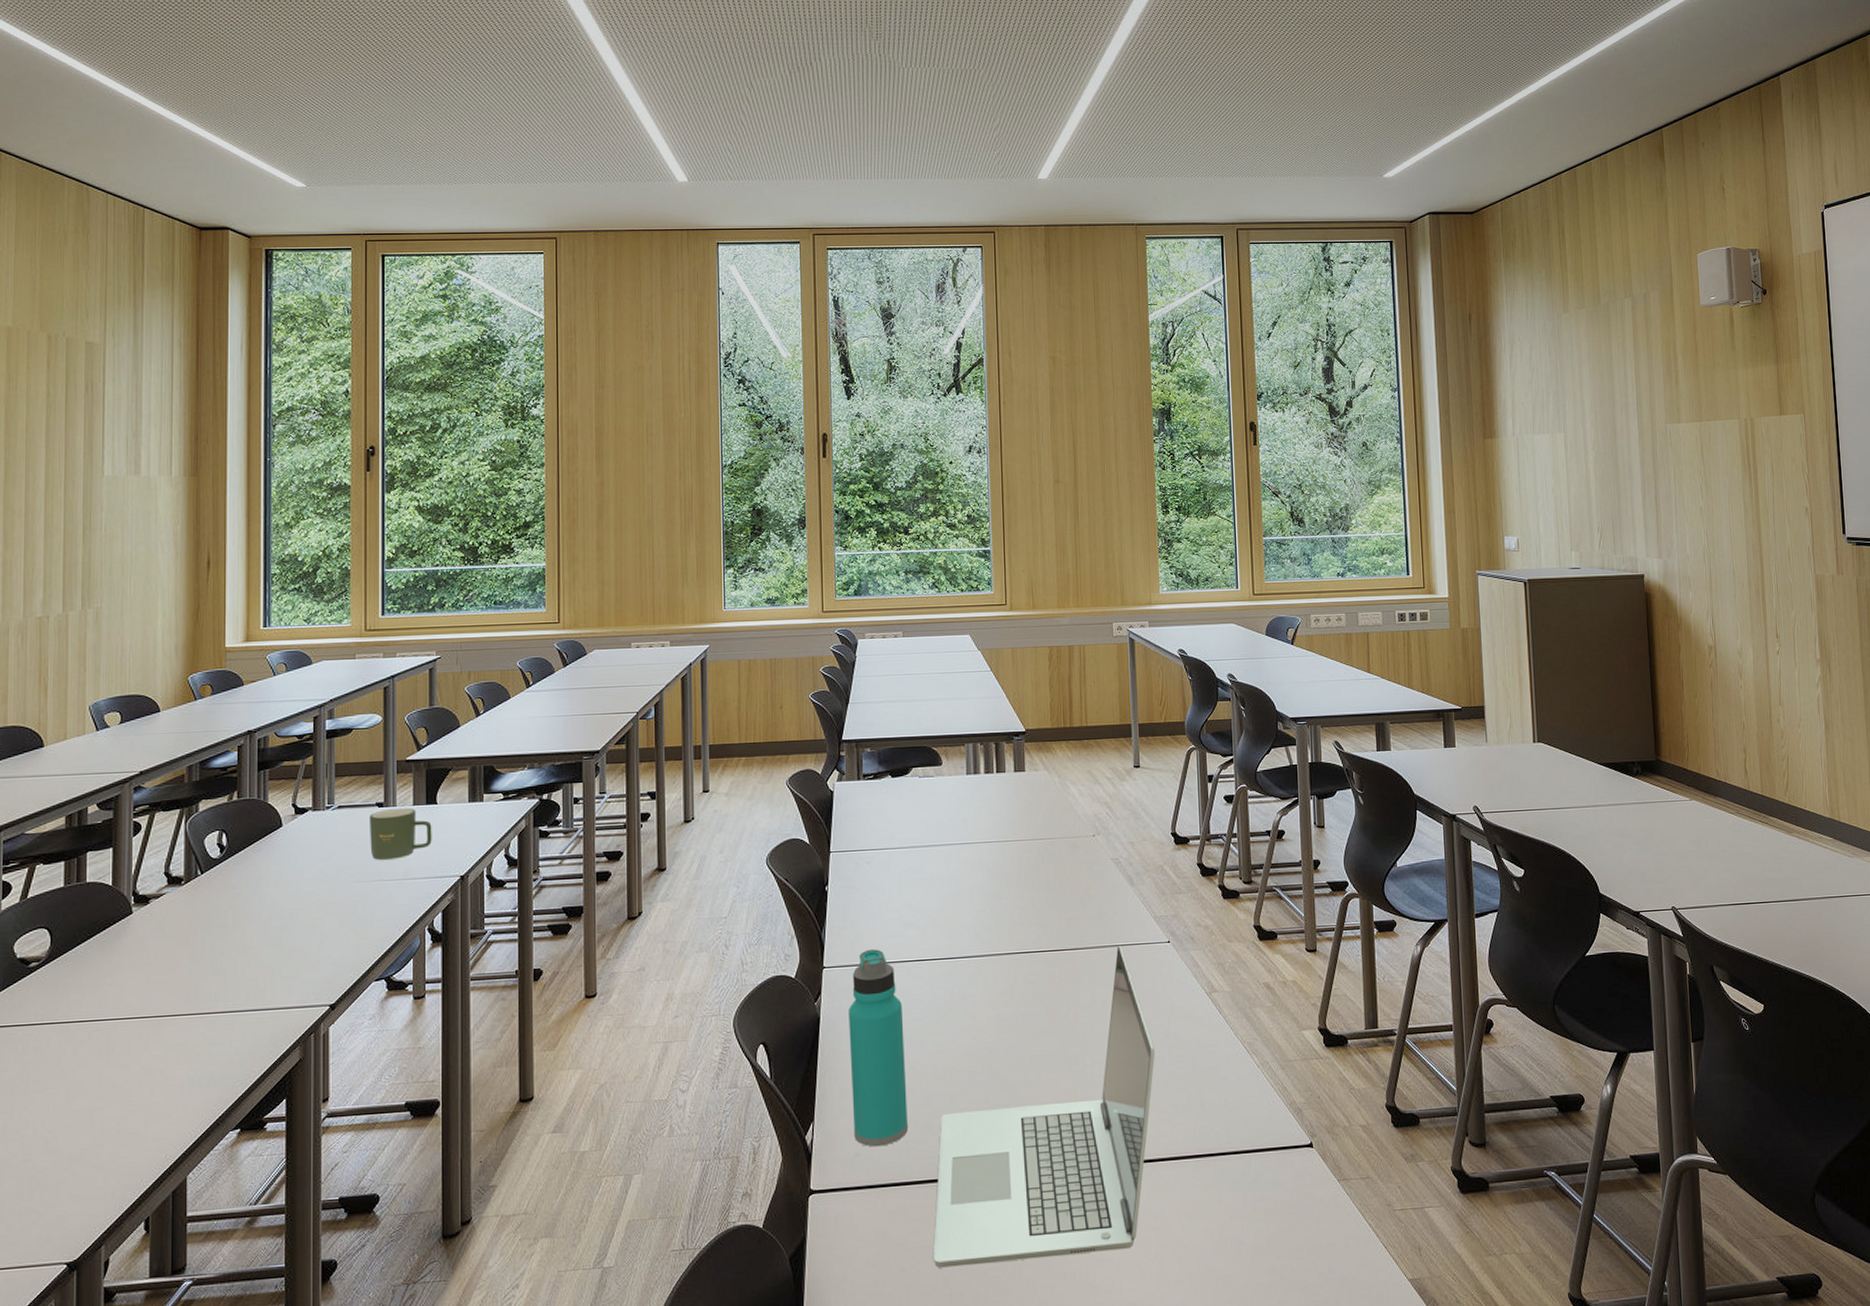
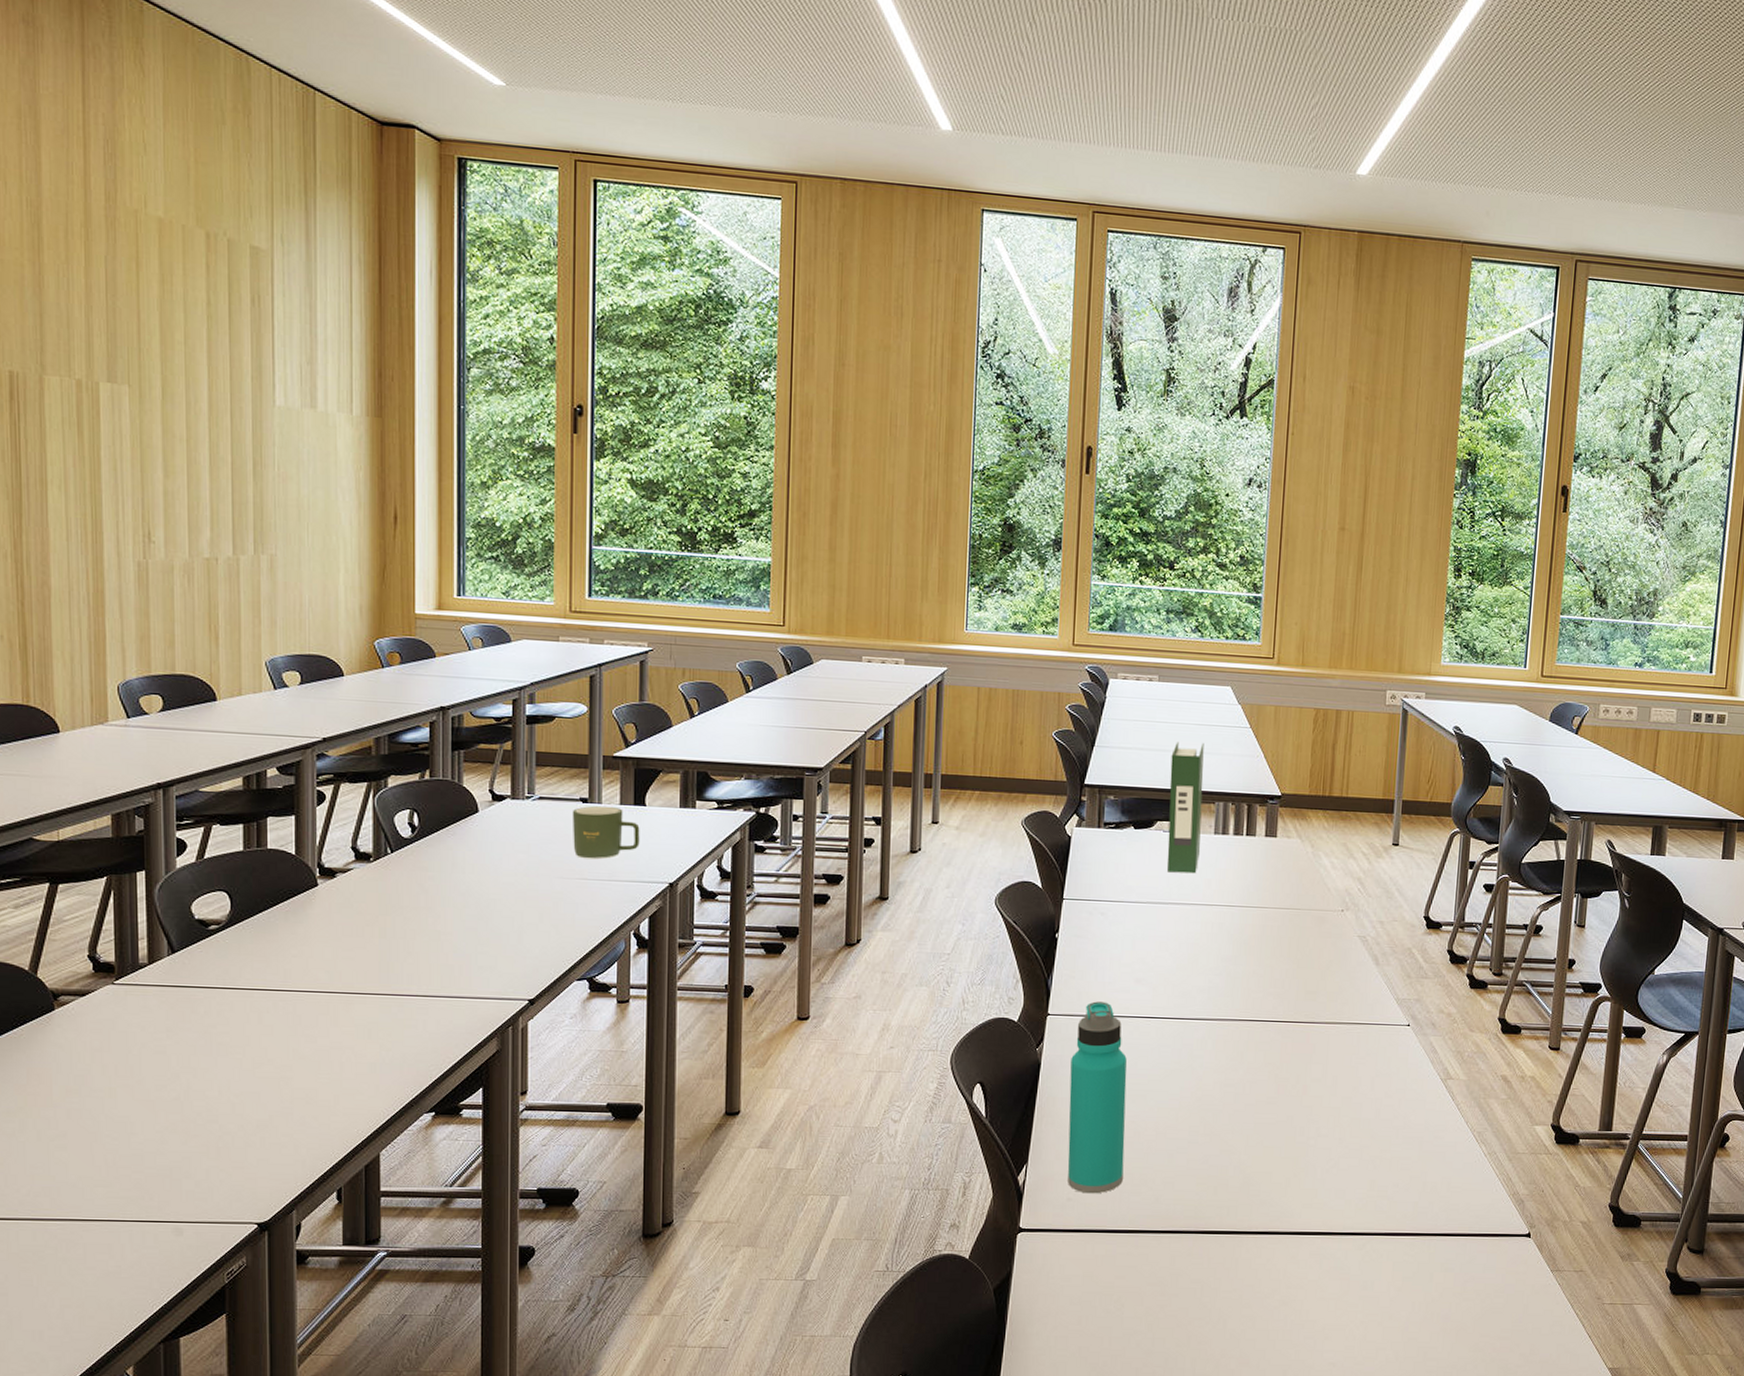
binder: none [920,689,955,816] -> present [1167,742,1204,874]
laptop: present [933,946,1155,1268] -> none [1138,1024,1382,1314]

